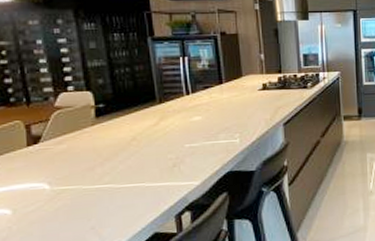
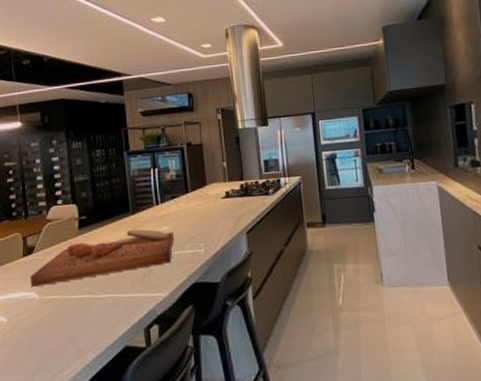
cutting board: none [38,118,207,179] -> present [31,229,174,288]

